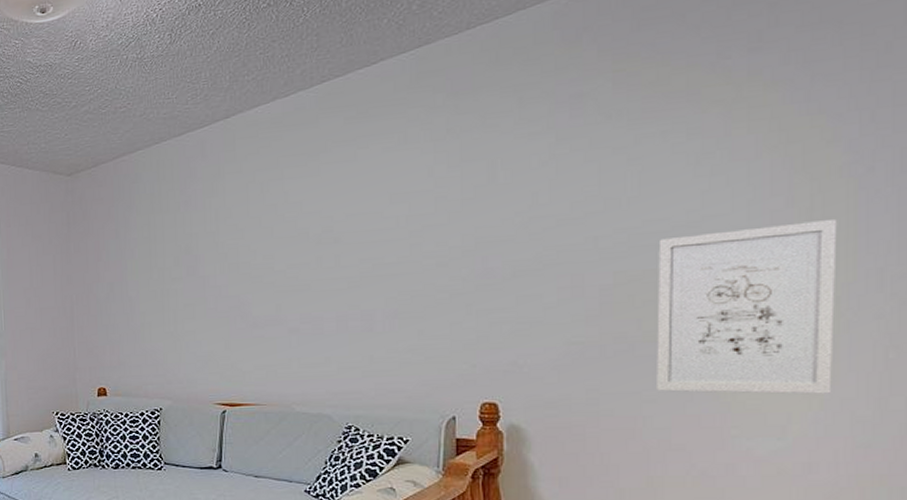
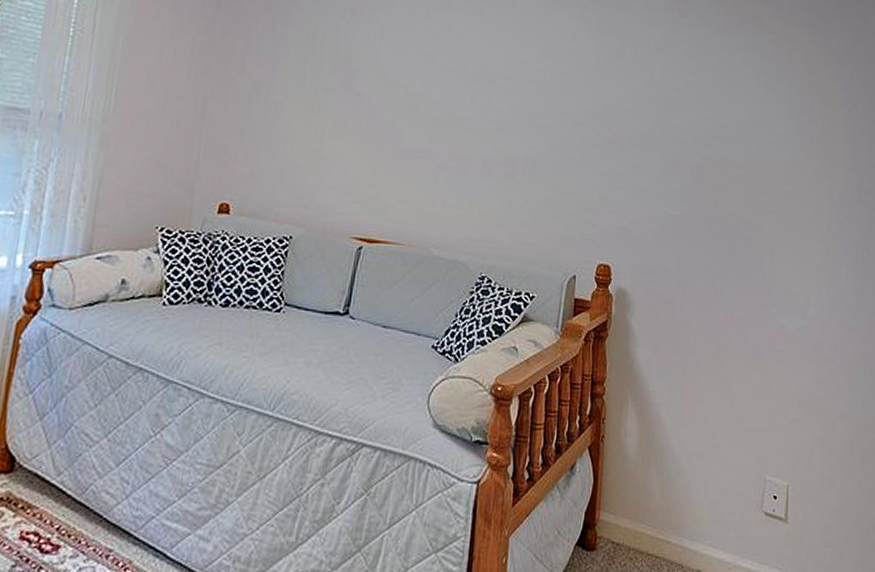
wall art: present [657,218,838,395] -> none [726,133,837,282]

